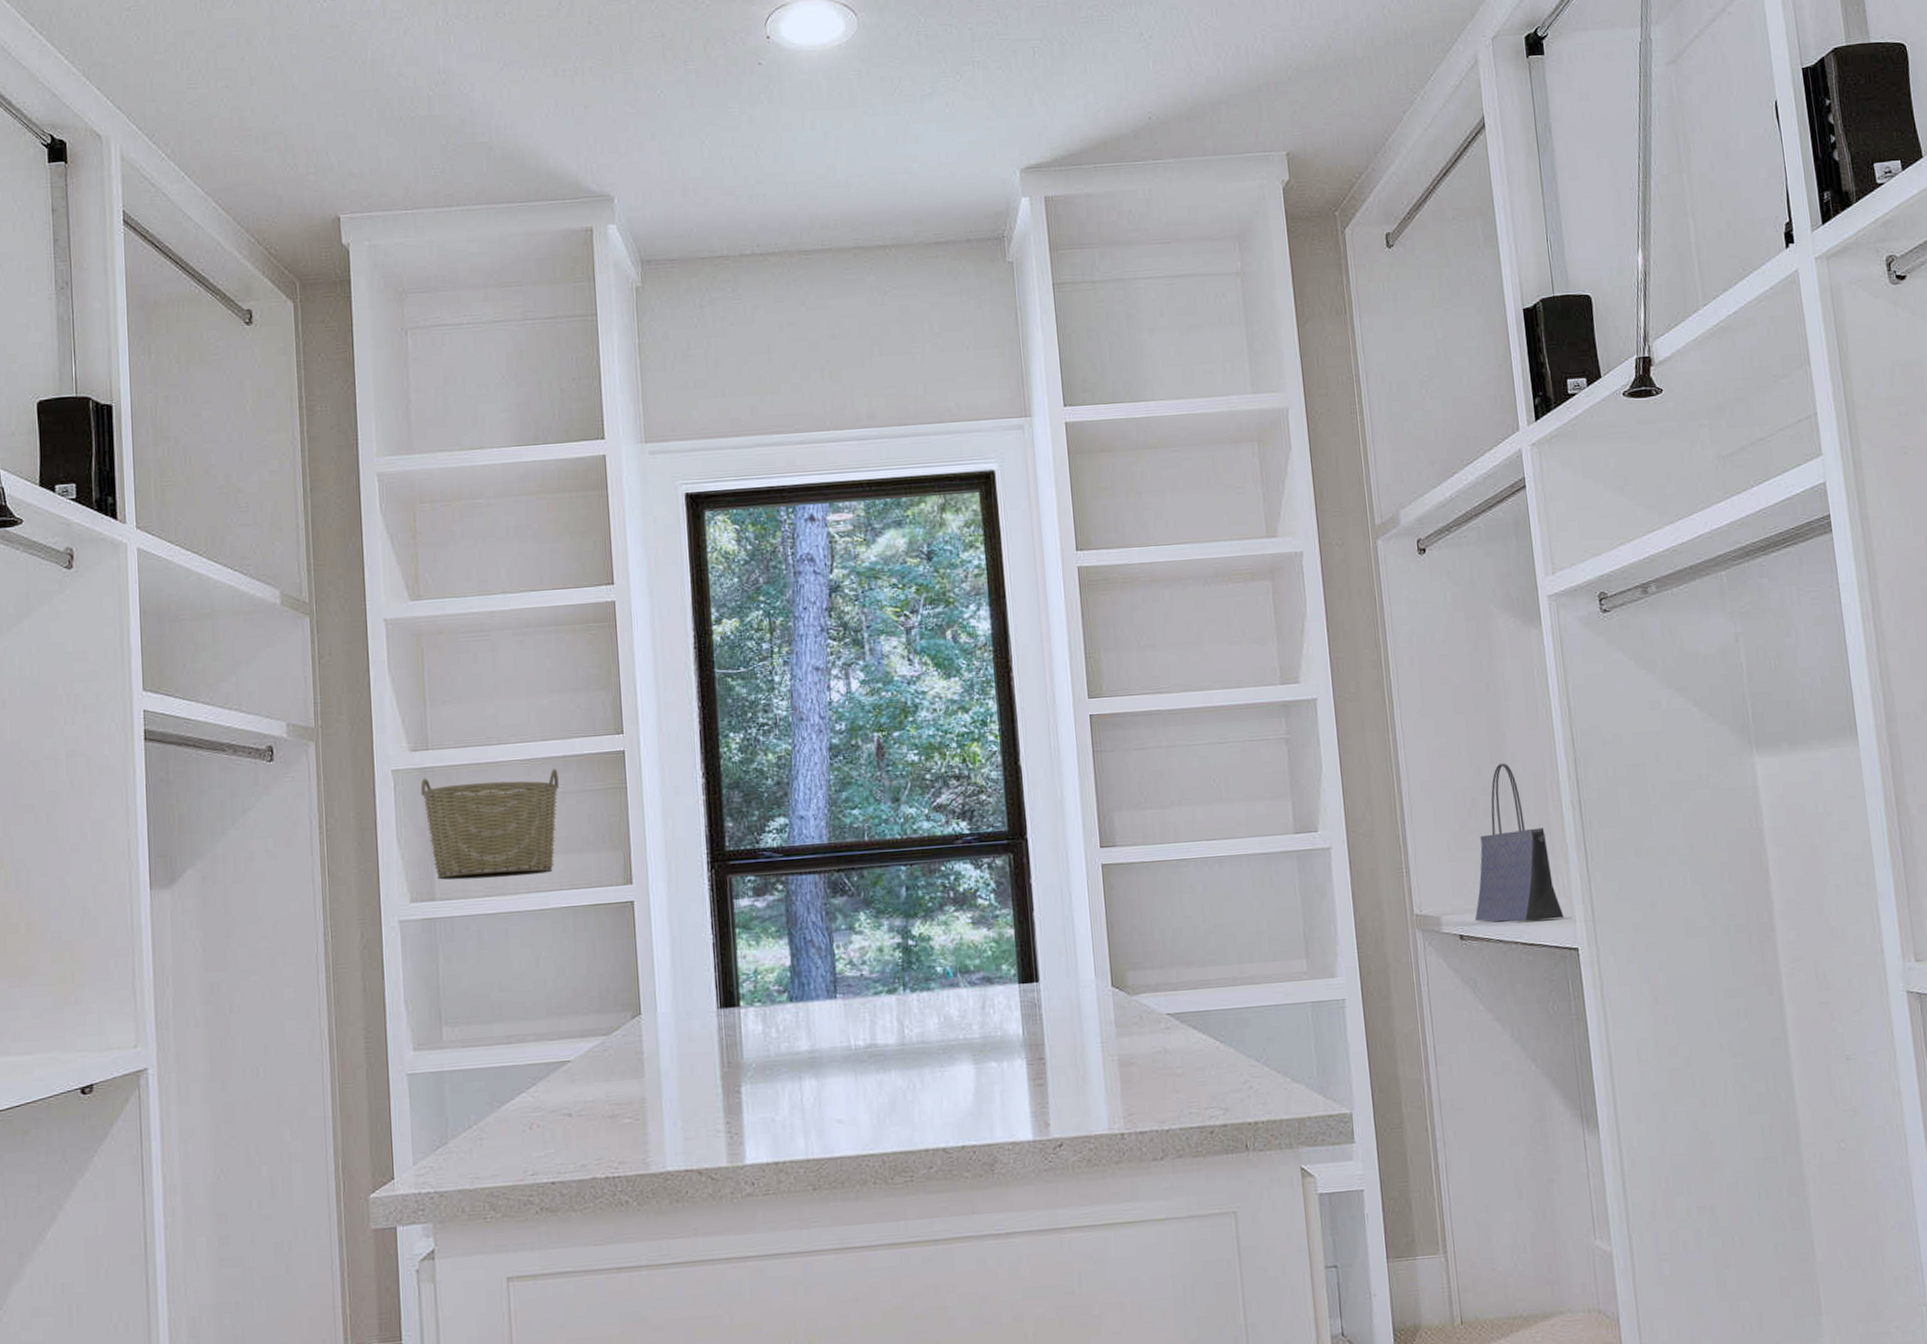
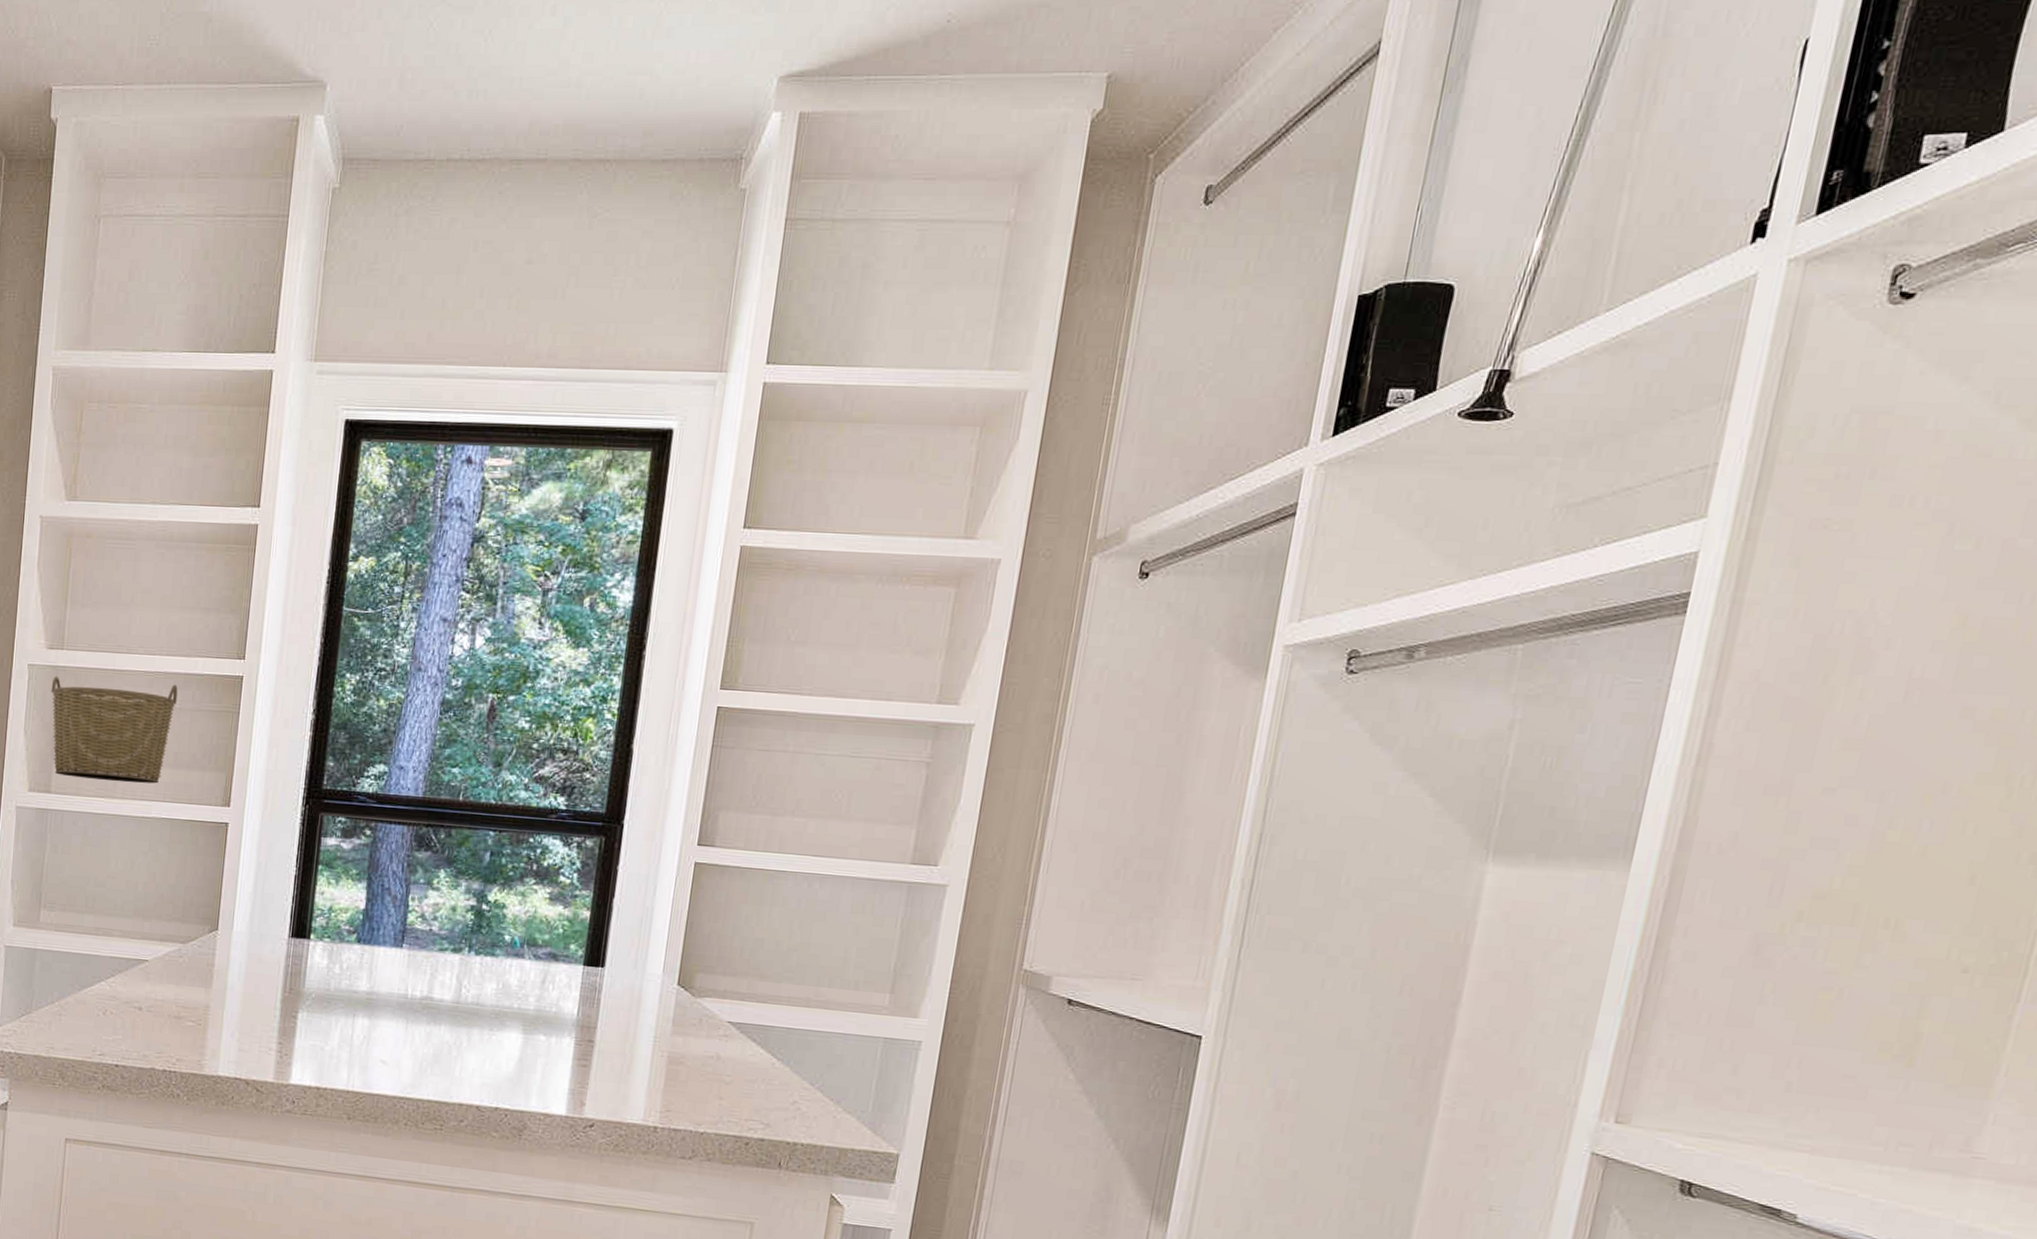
tote bag: present [1474,763,1564,922] -> none [1090,826,1201,1002]

